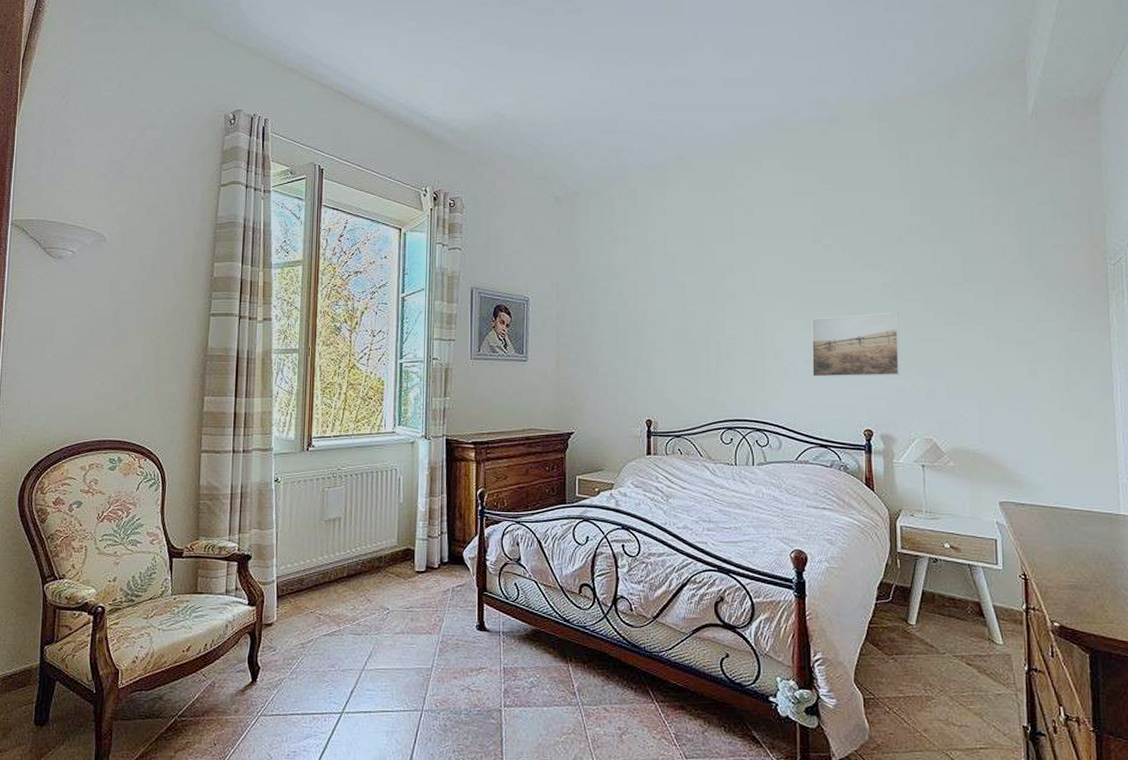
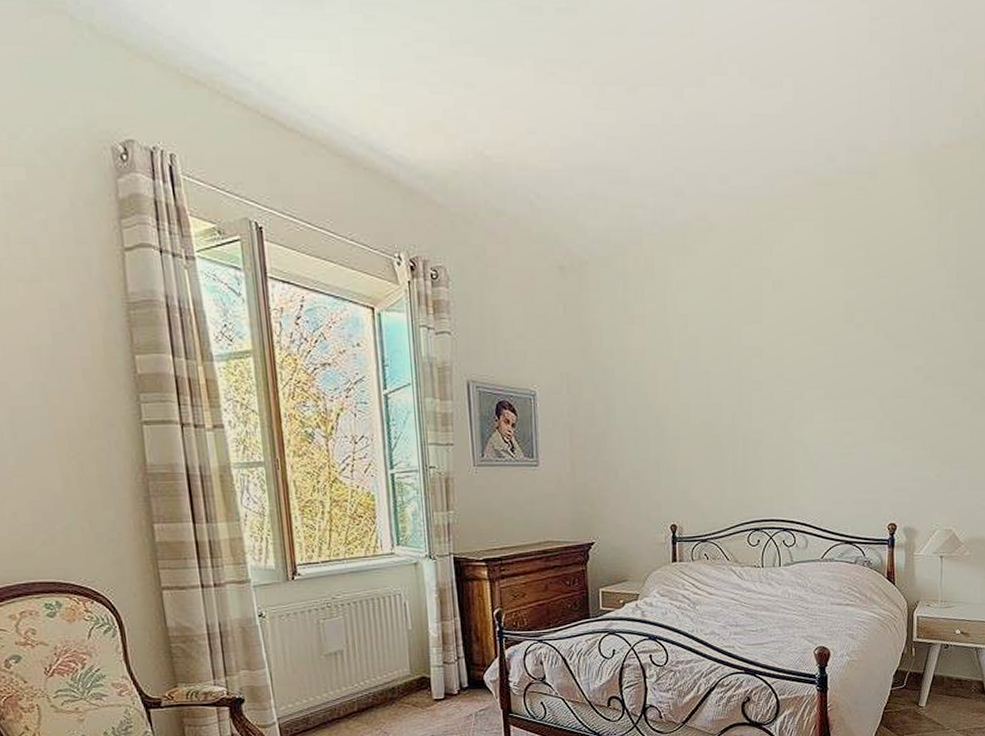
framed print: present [811,312,900,377] -> none [840,398,928,471]

